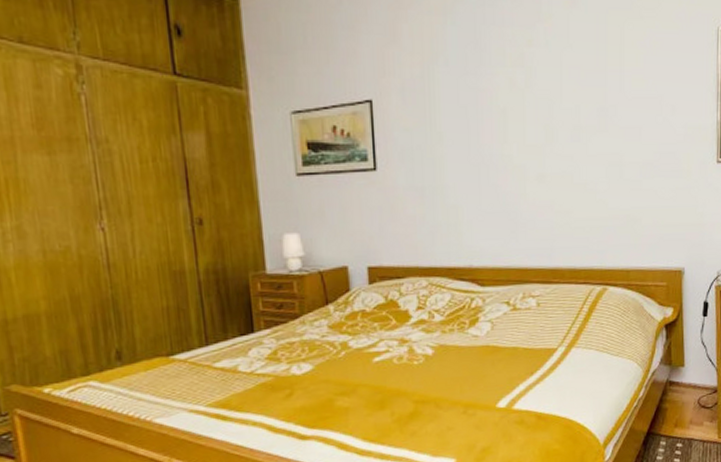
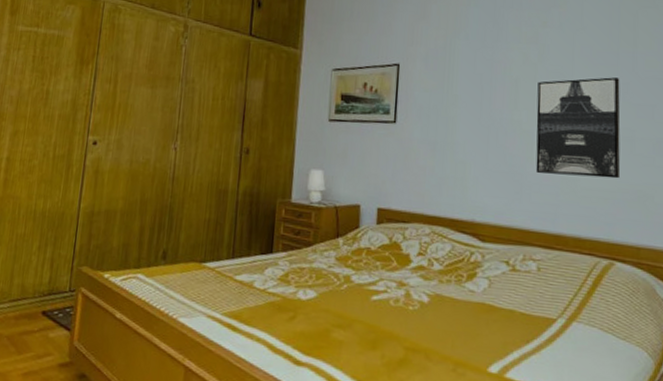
wall art: none [526,100,611,209] -> present [535,77,621,179]

